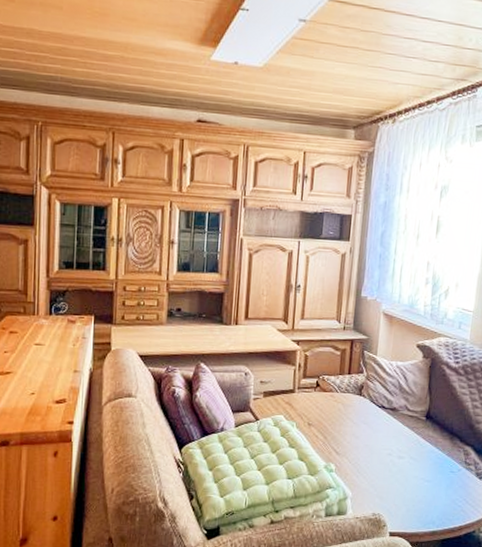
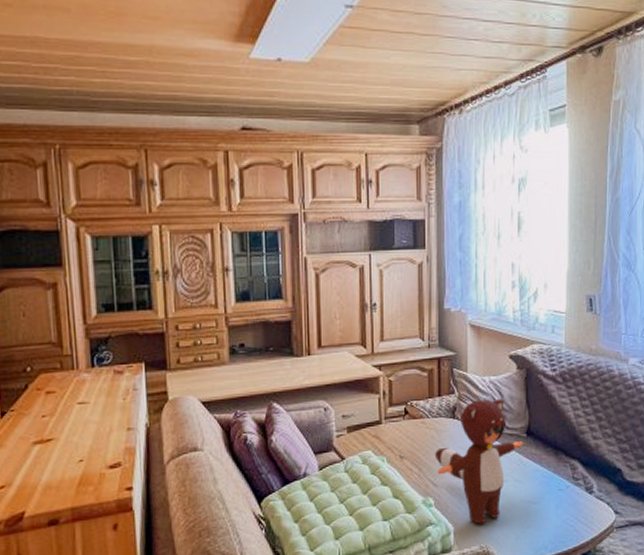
toy figure: none [339,381,423,494] -> present [434,398,524,525]

